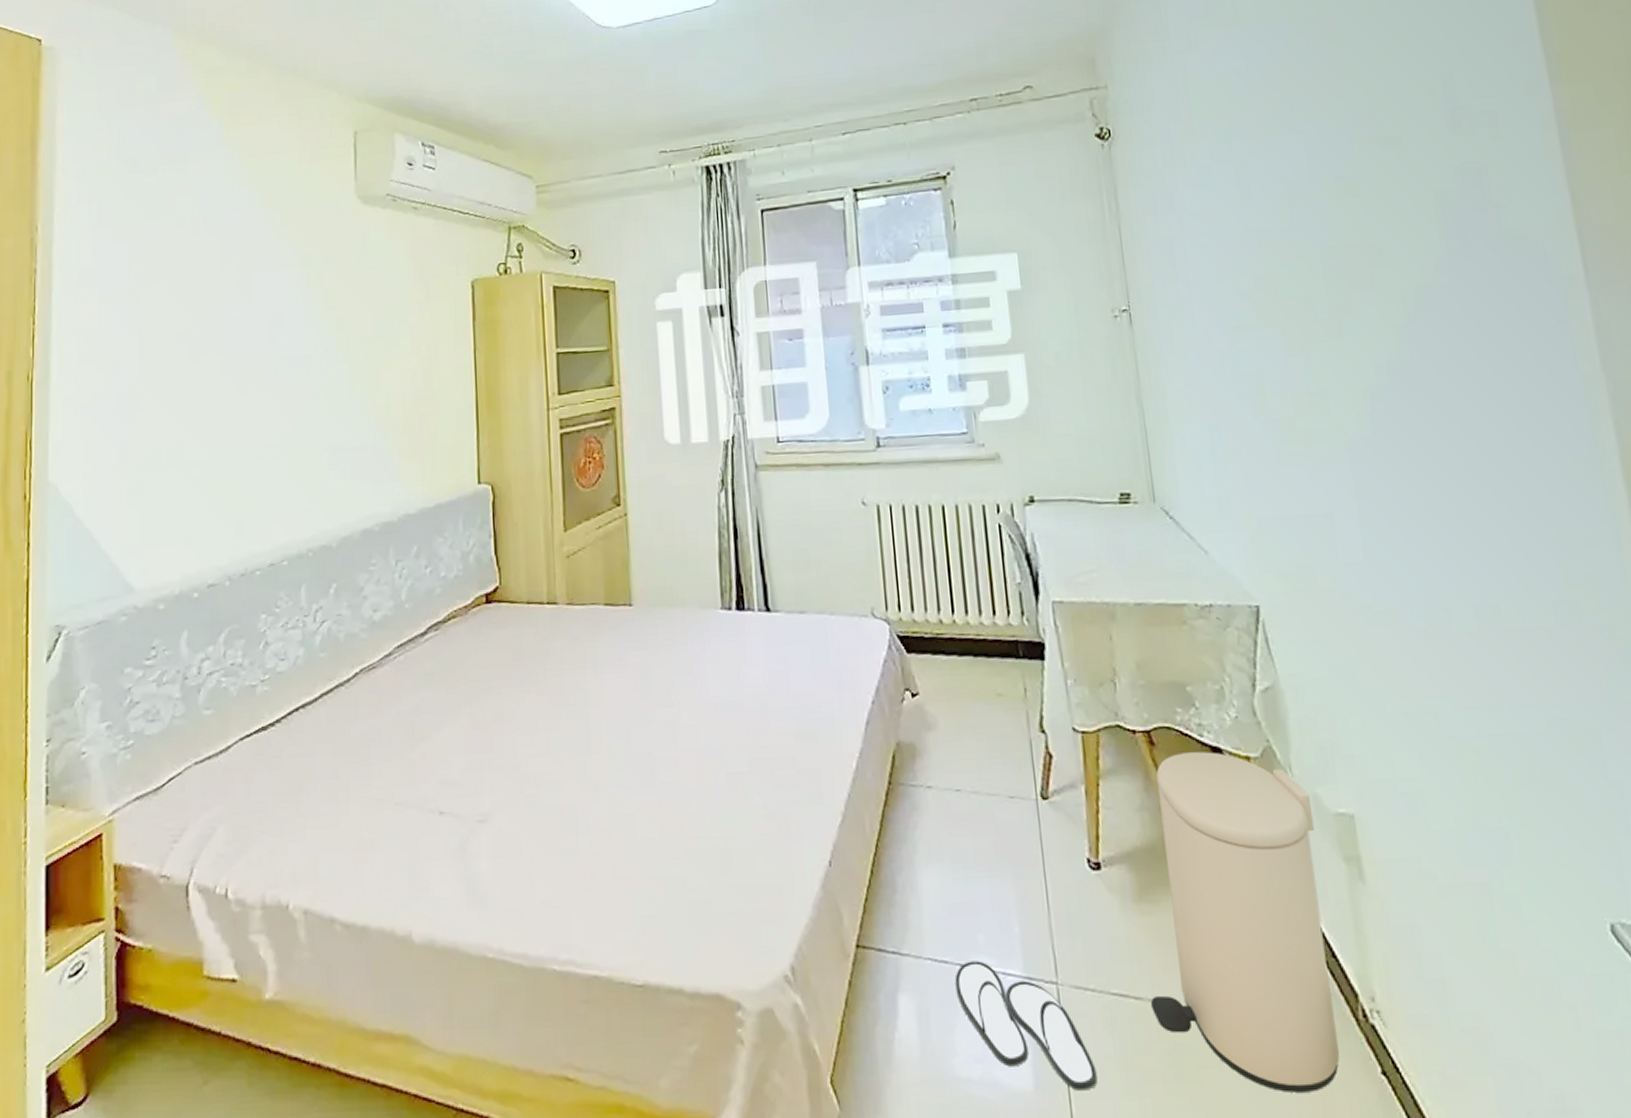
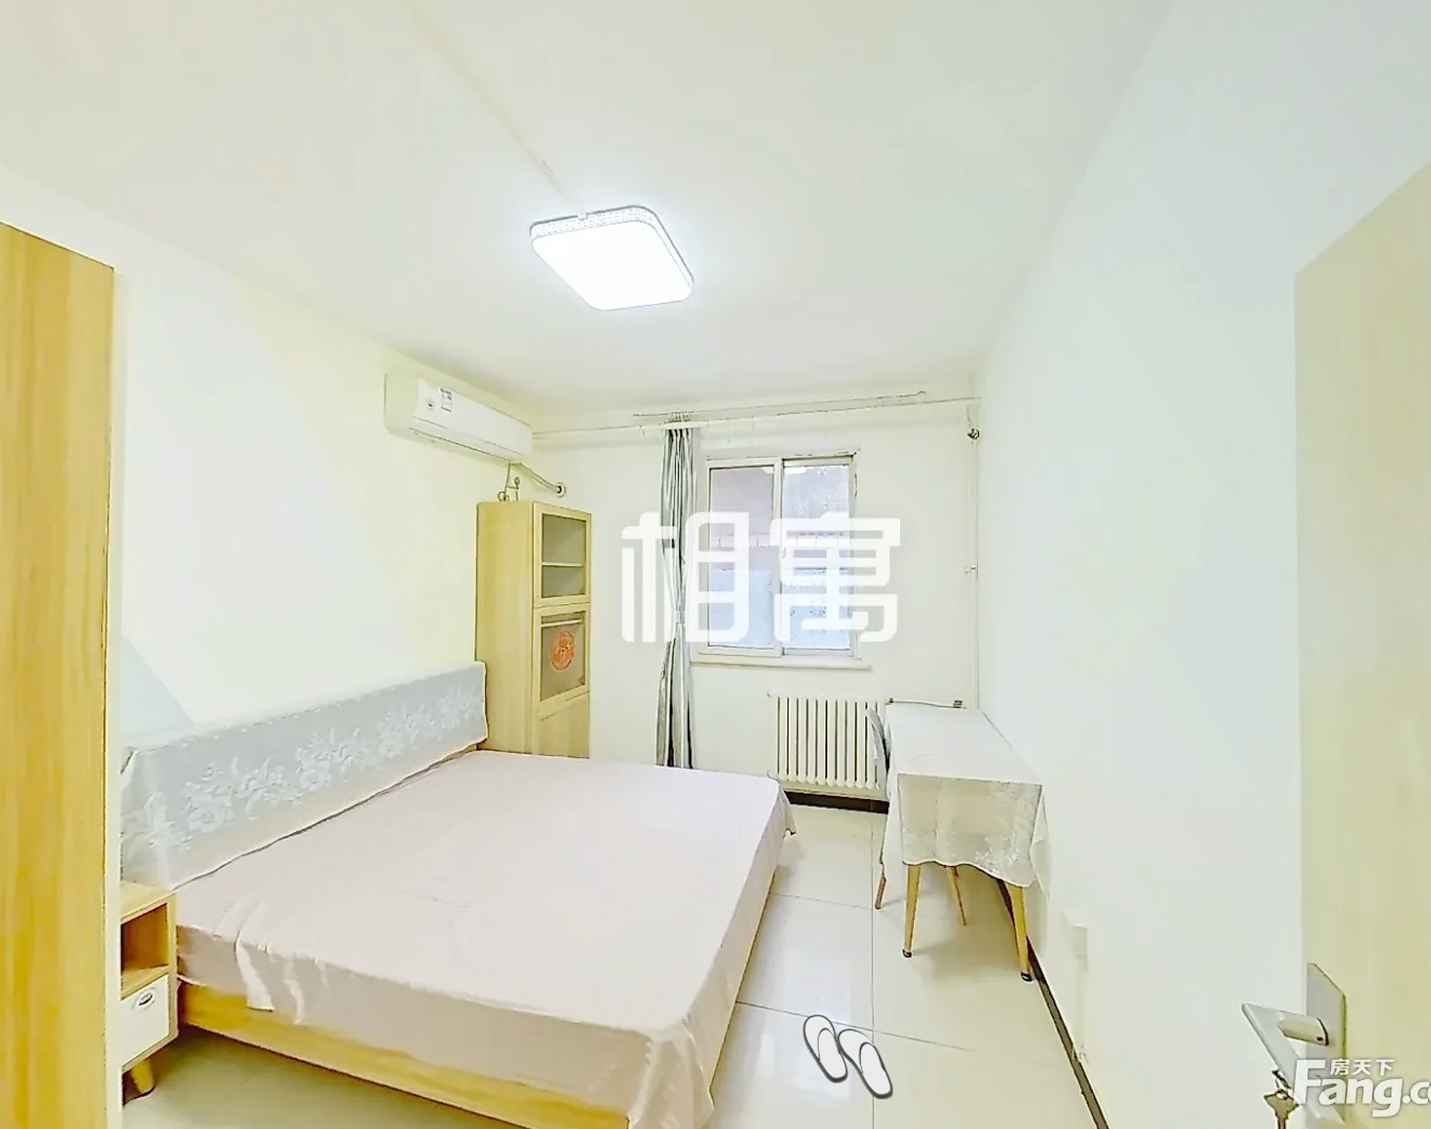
pedal bin: present [1150,752,1340,1093] -> none [934,882,1060,1103]

